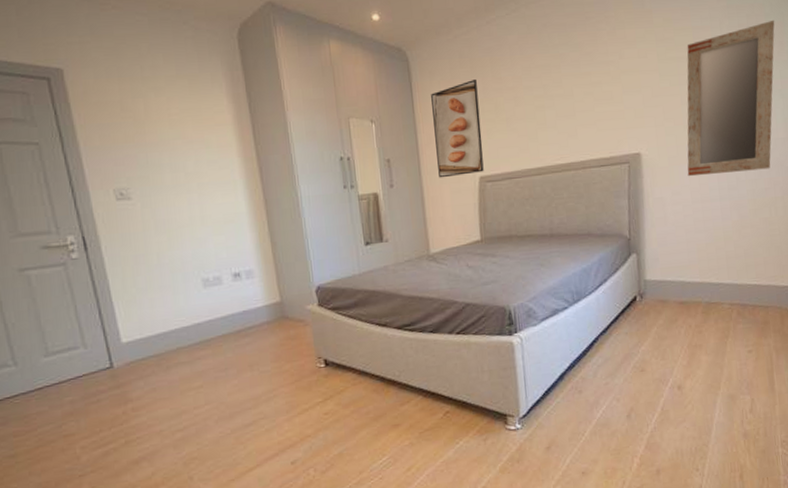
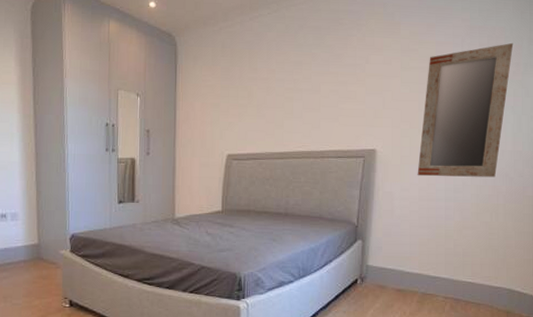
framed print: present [431,80,484,178] -> none [191,68,235,152]

